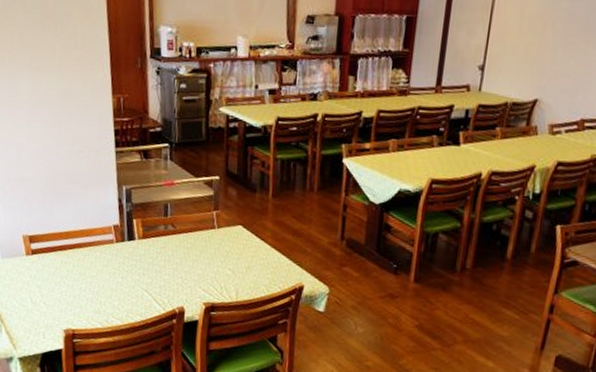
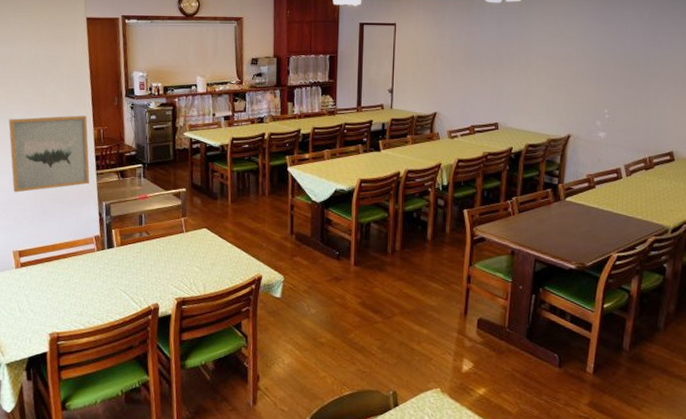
wall art: none [14,78,108,169] -> present [8,115,90,193]

